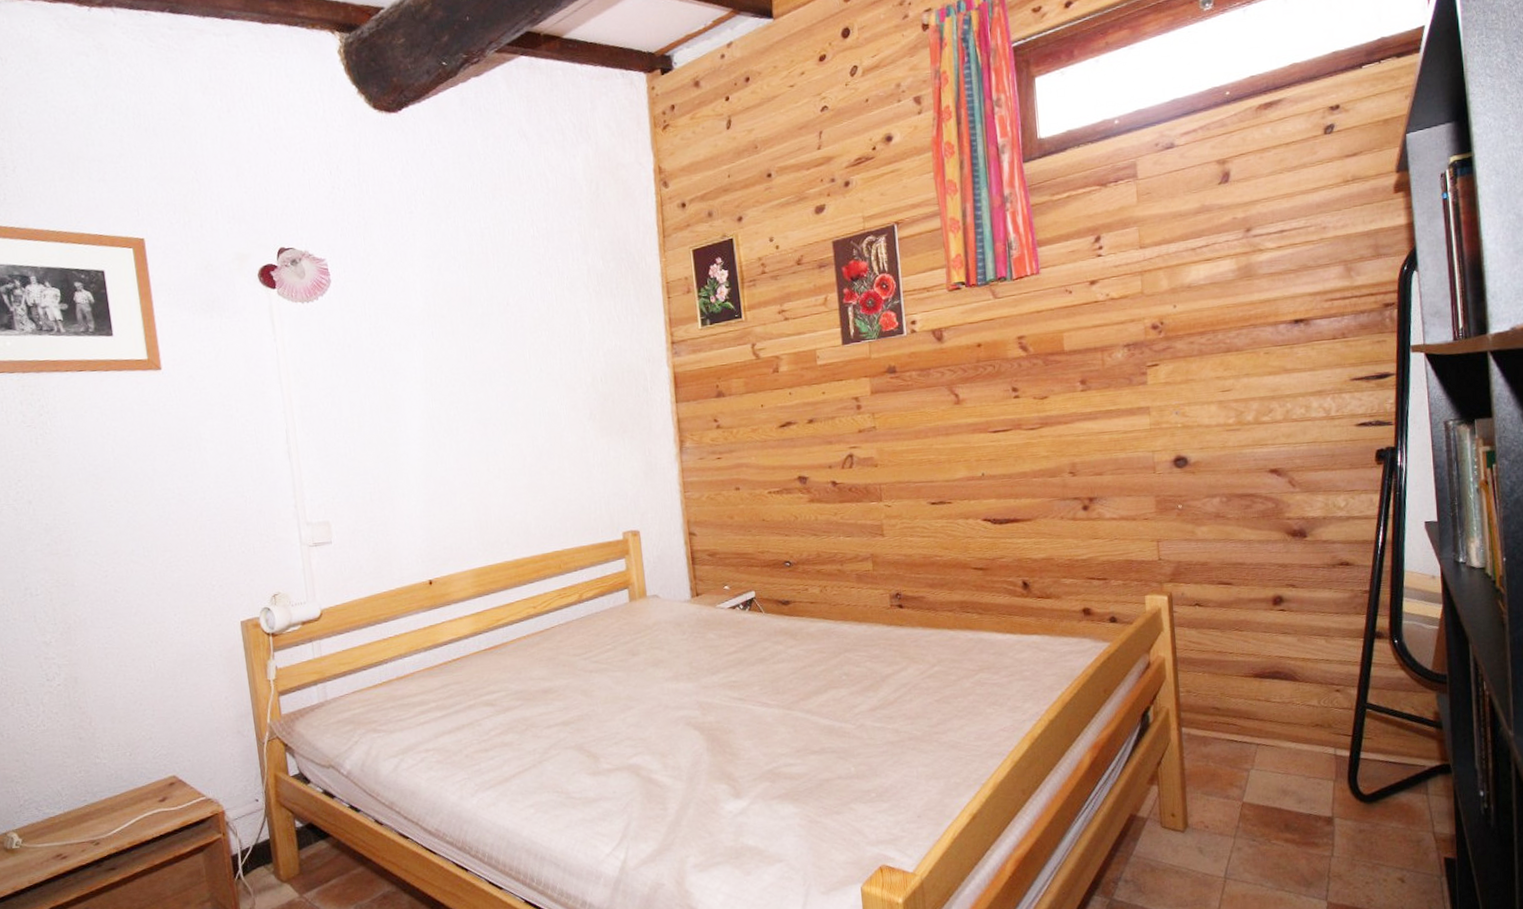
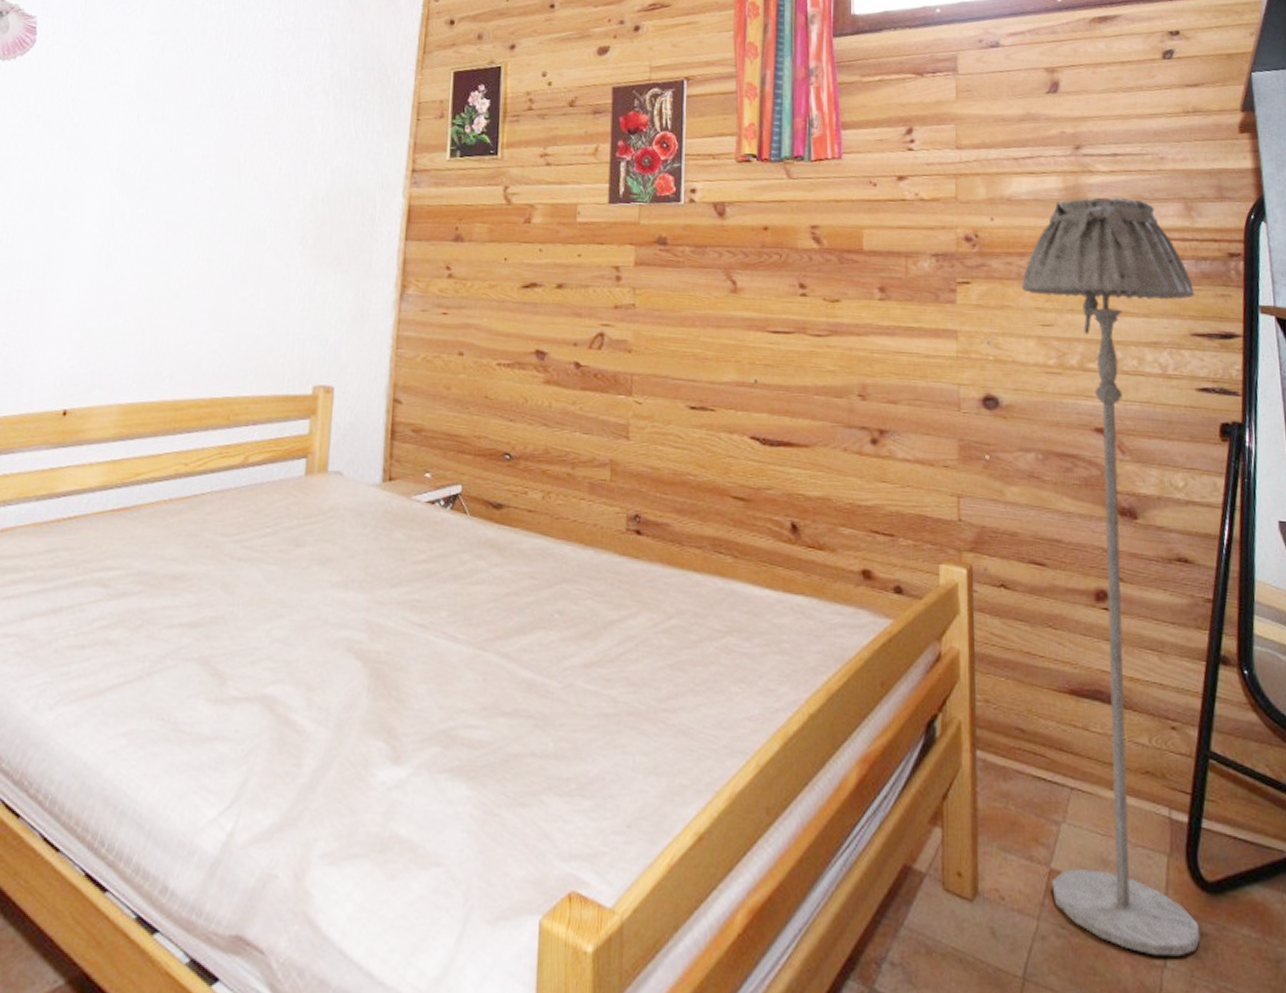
floor lamp: none [1203,268,1359,850] -> present [1022,197,1200,957]

